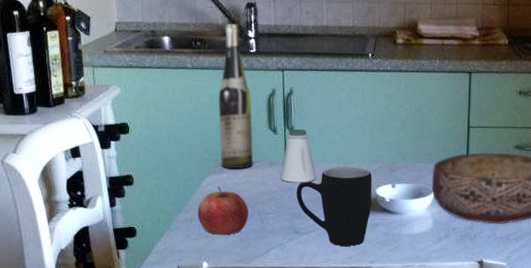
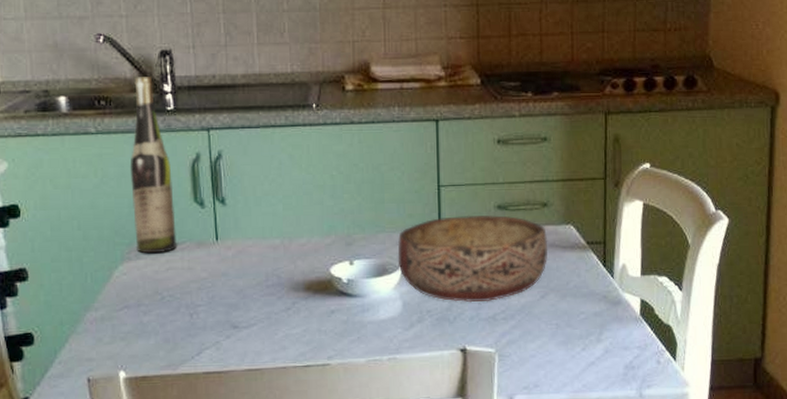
apple: present [197,186,248,235] -> none [109,275,174,336]
saltshaker: present [280,129,317,183] -> none [211,200,256,266]
mug: present [296,166,372,246] -> none [232,242,326,340]

